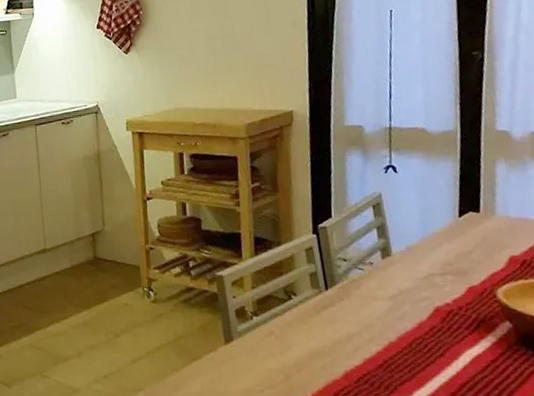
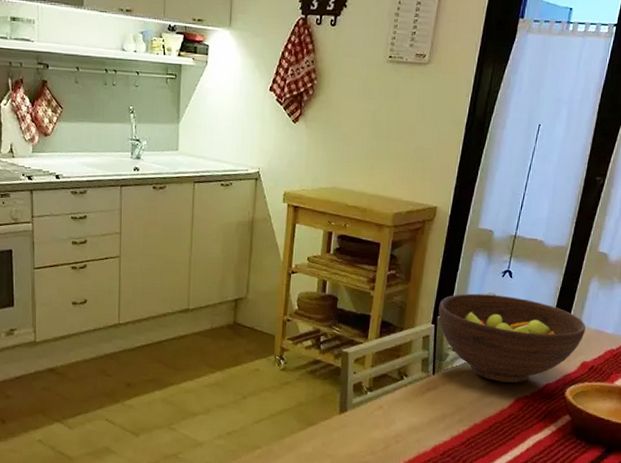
fruit bowl: none [317,193,505,291] -> present [438,293,586,383]

